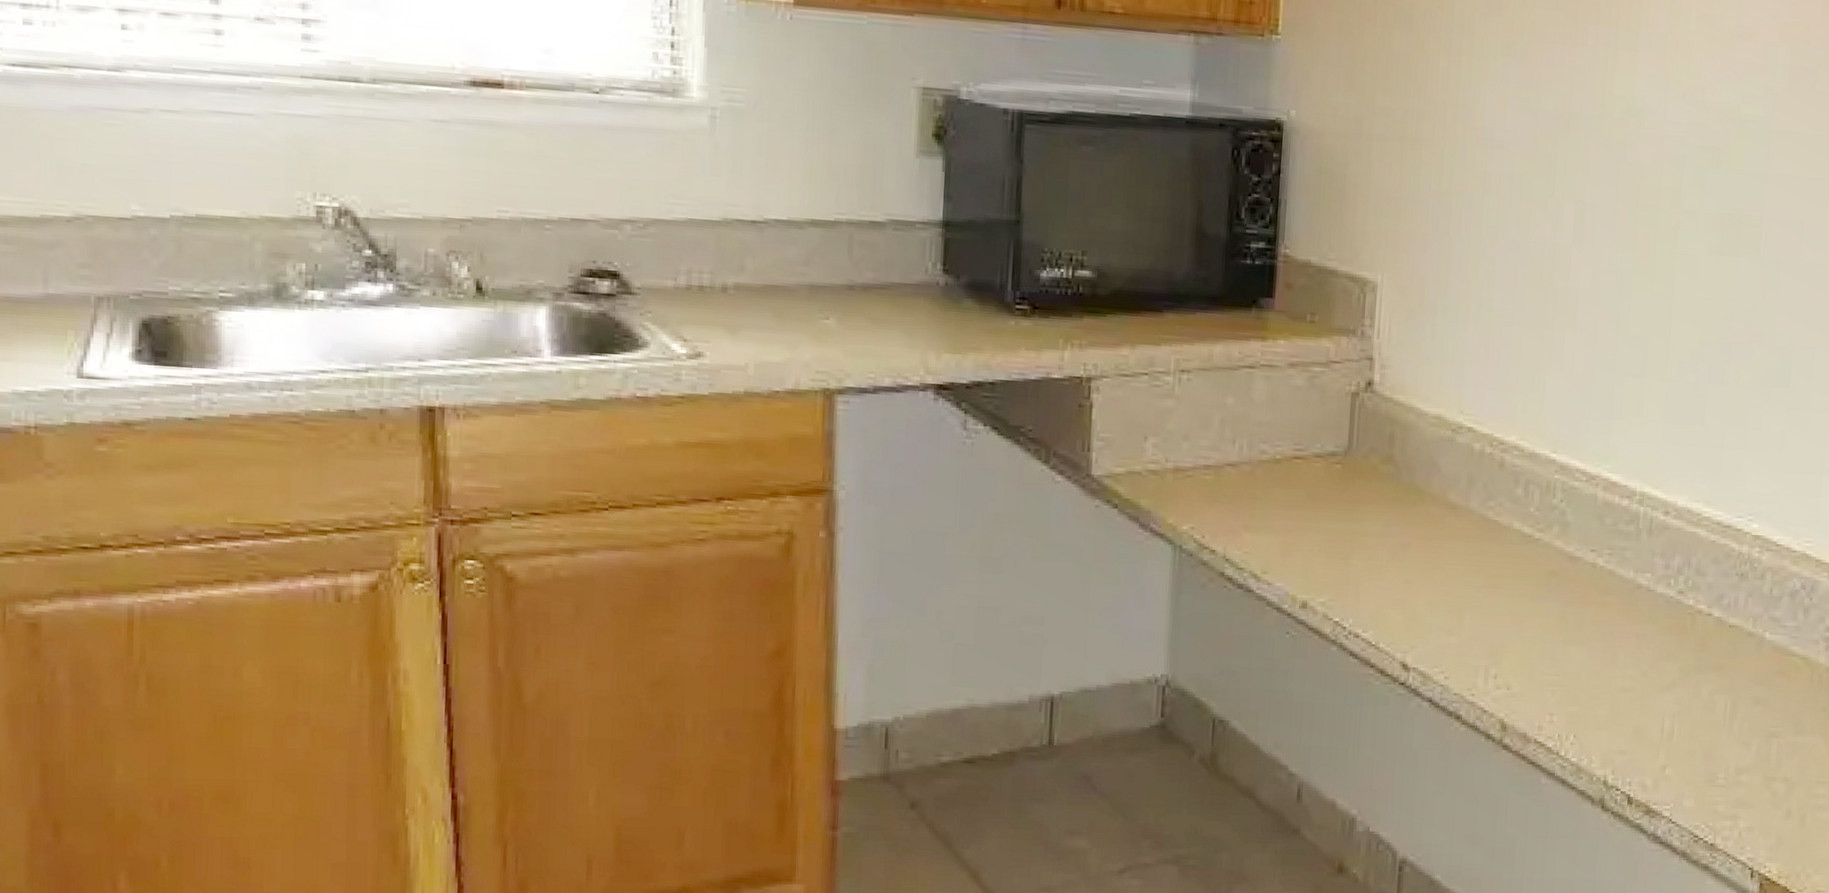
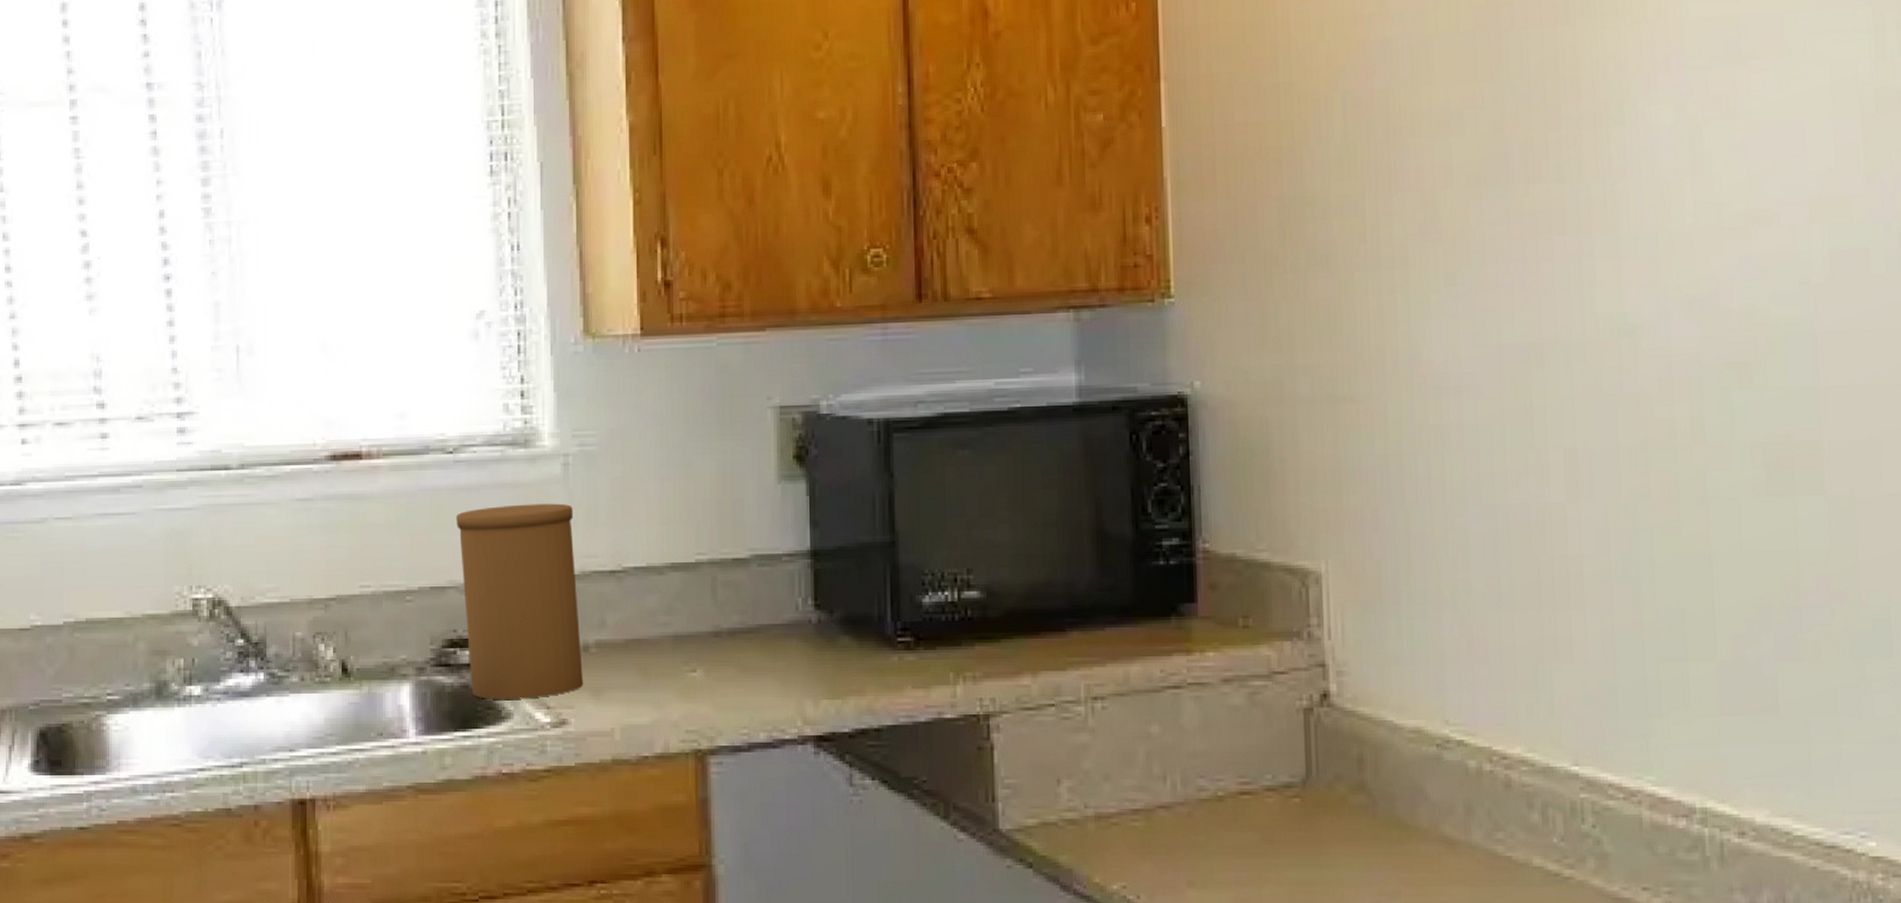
canister: none [599,149,720,331] -> present [455,503,583,699]

